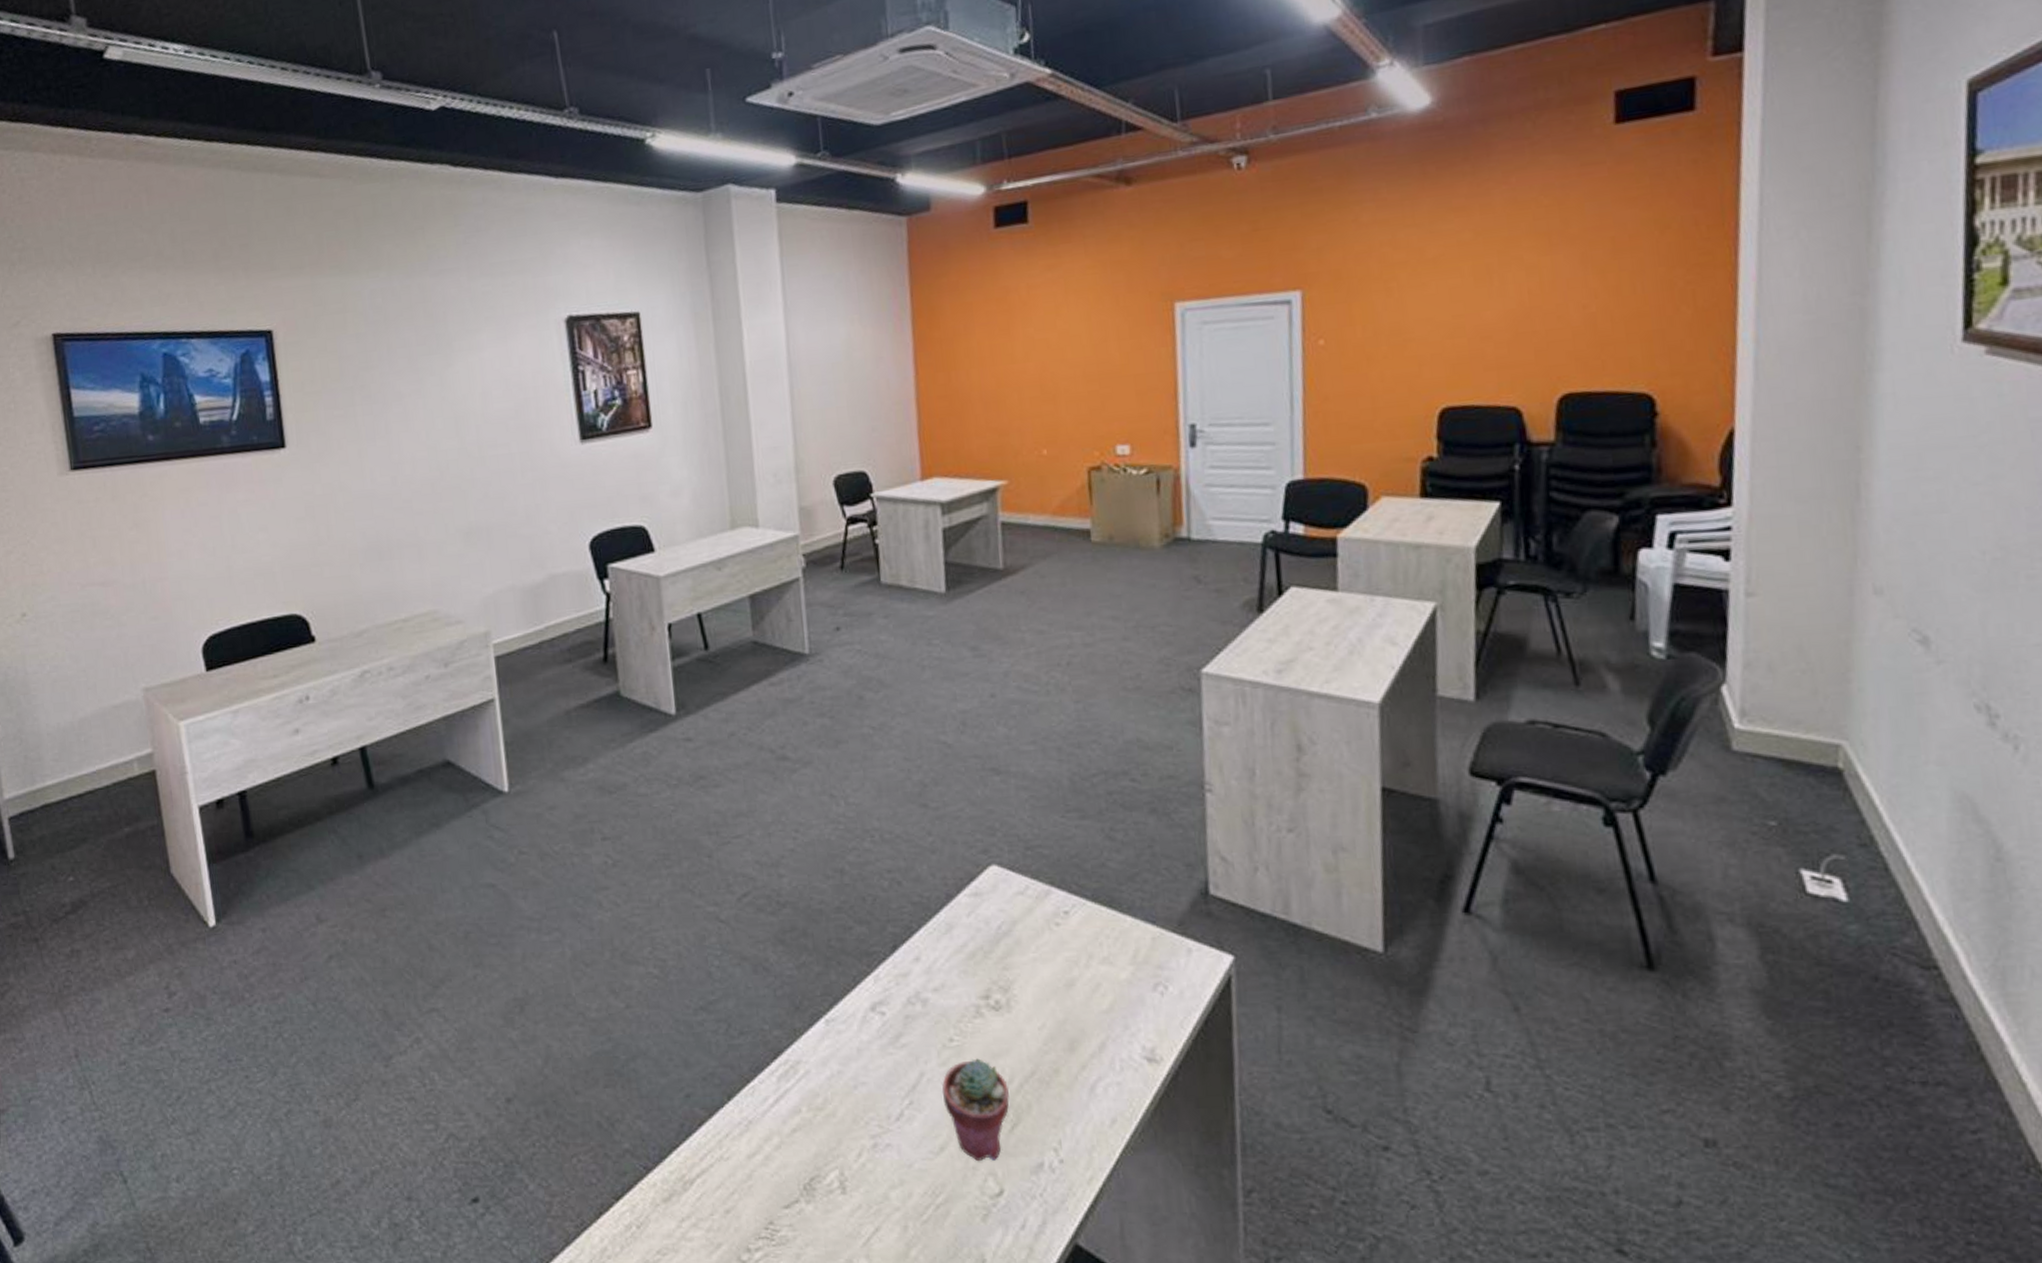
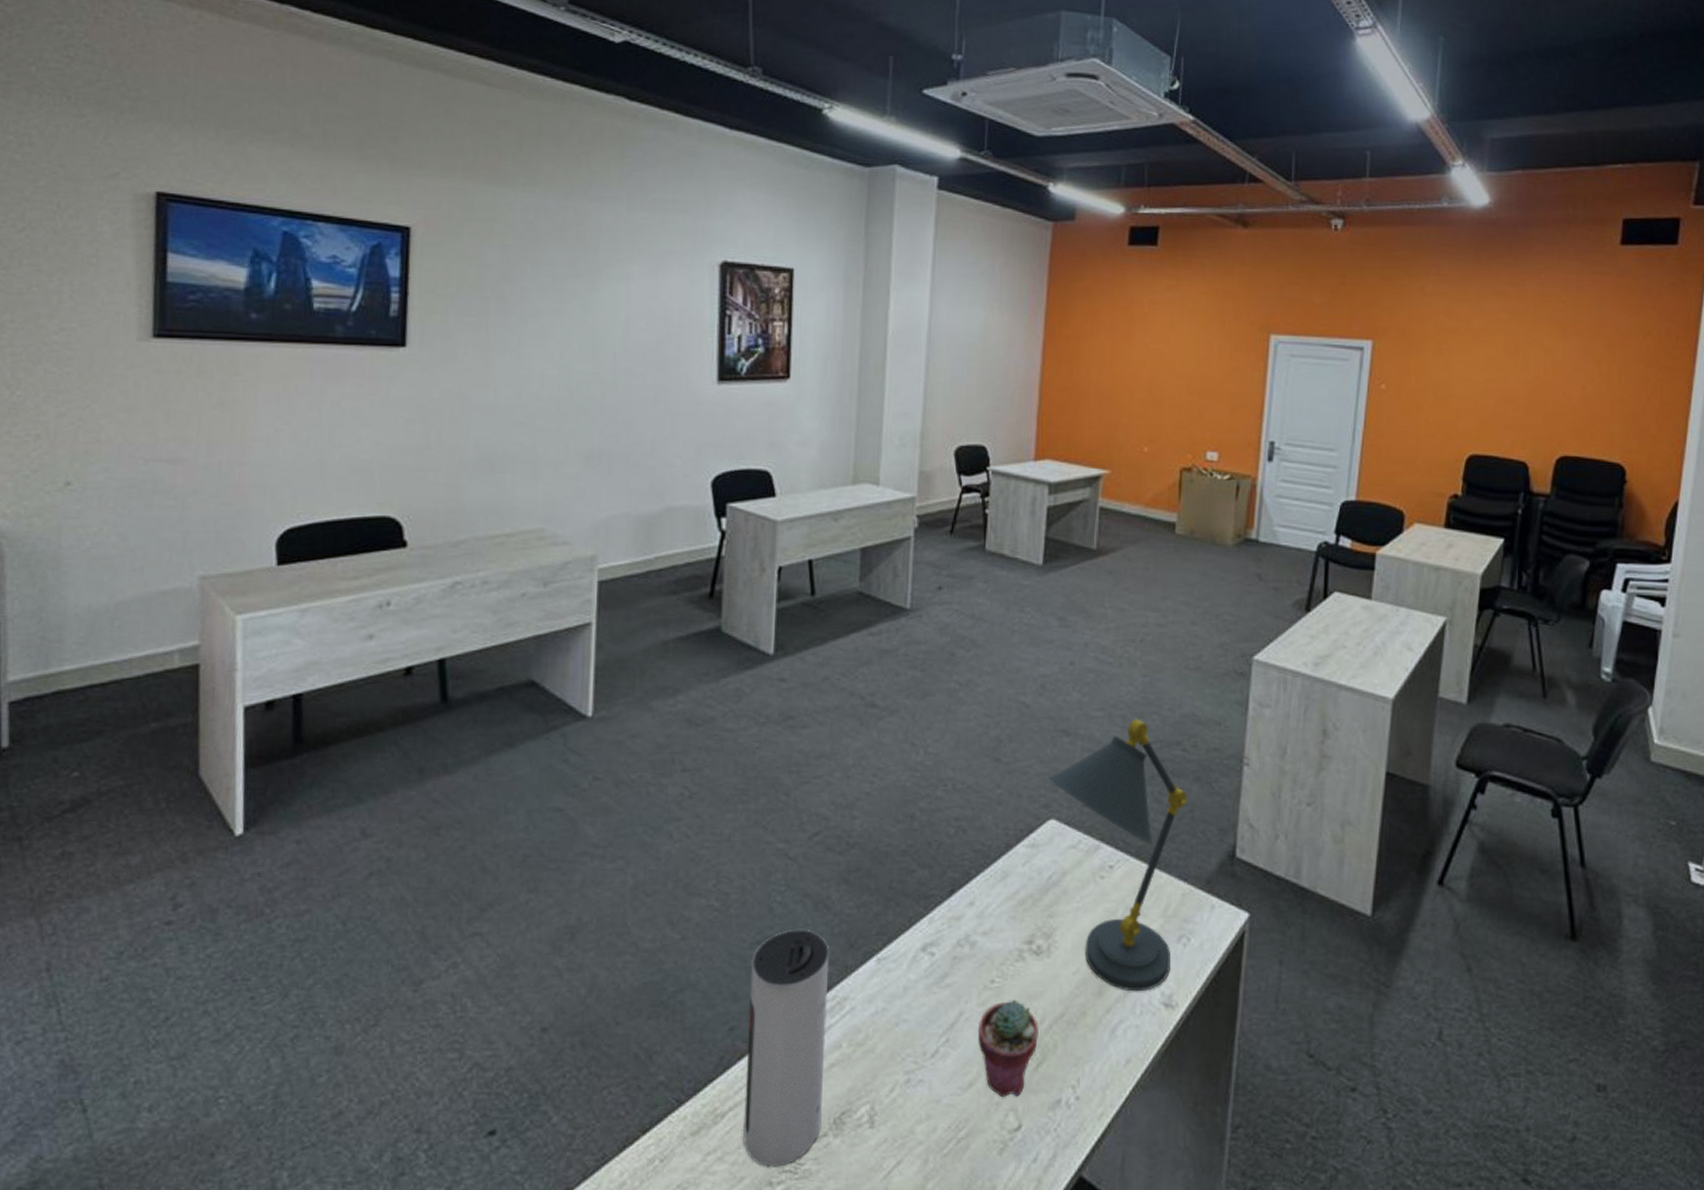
speaker: none [697,992,792,1233] -> present [742,929,830,1167]
desk lamp: none [982,750,1149,1046] -> present [1048,719,1188,992]

